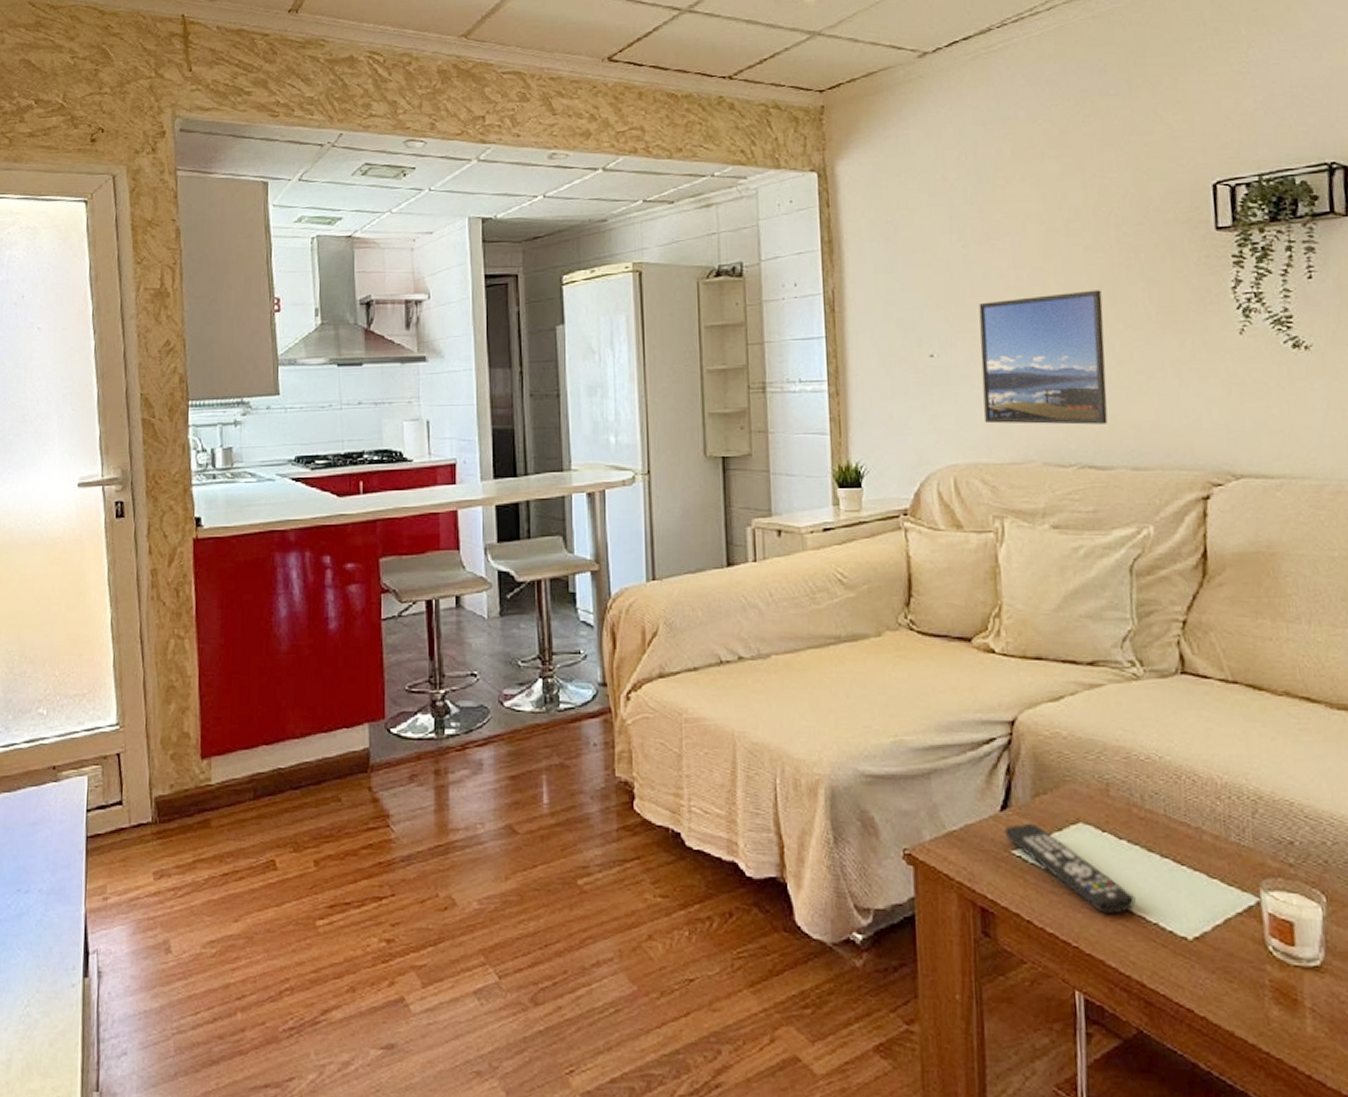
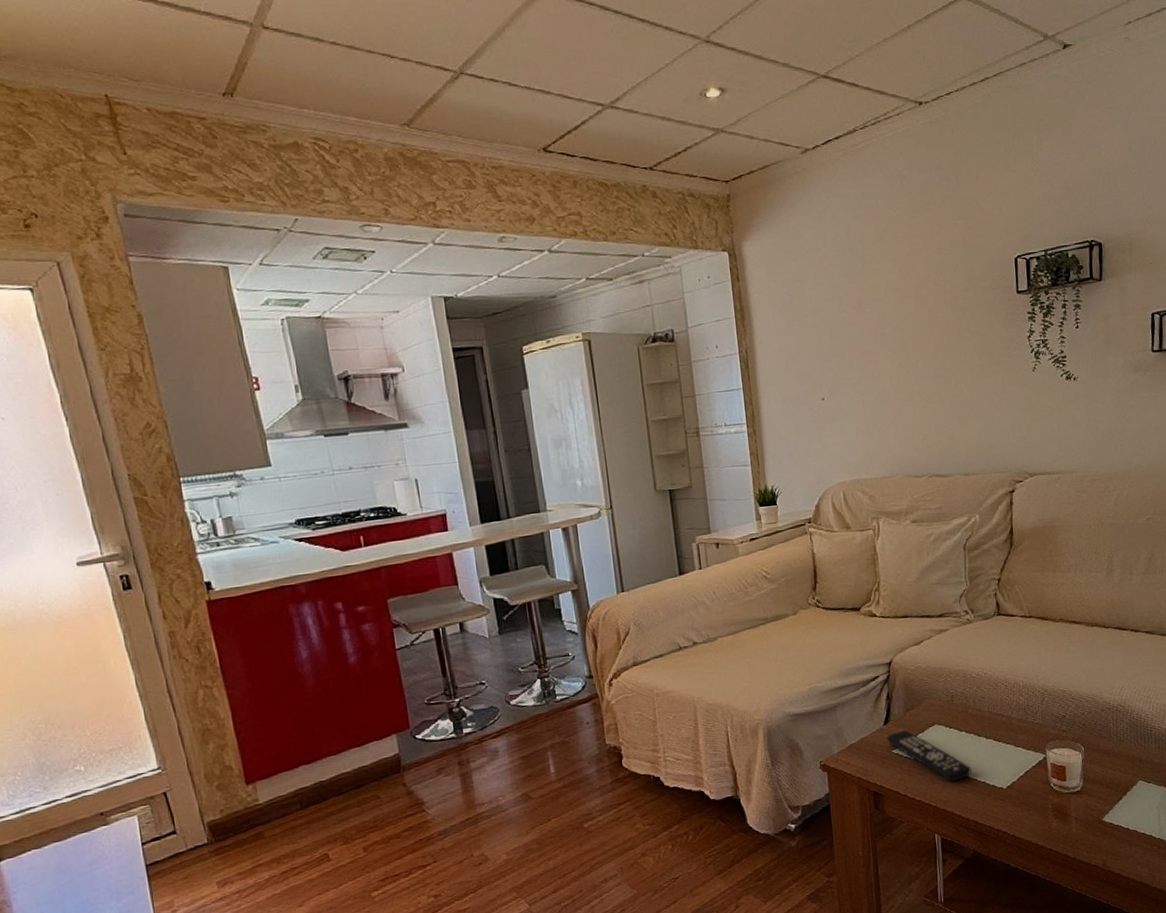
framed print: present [979,290,1108,425] -> none [855,342,948,449]

